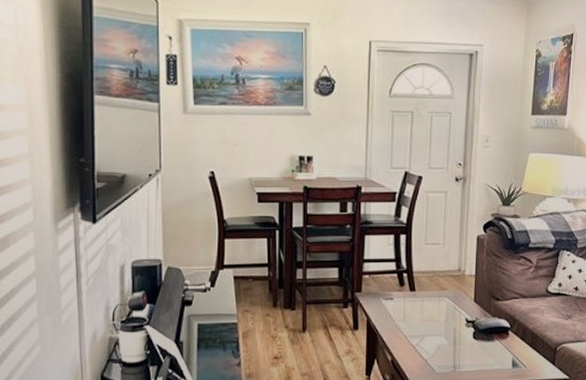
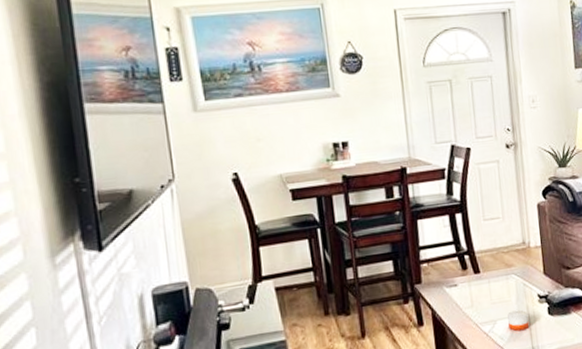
candle: none [434,330,454,349] -> present [507,310,530,332]

